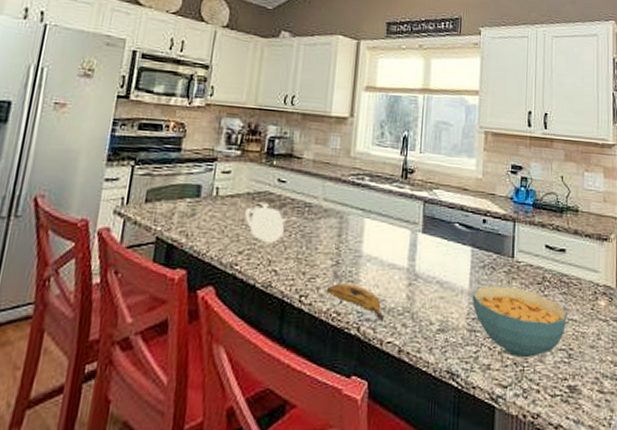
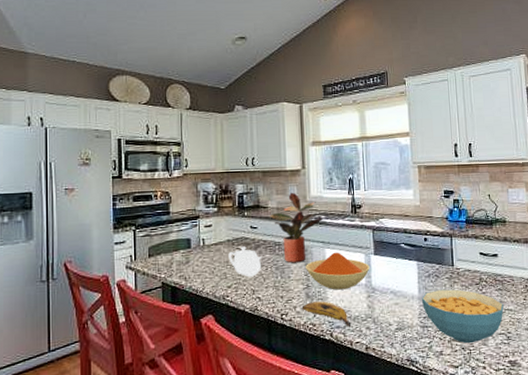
potted plant: none [303,143,369,232] -> present [270,192,325,263]
bowl: none [338,224,415,273] -> present [306,252,370,290]

